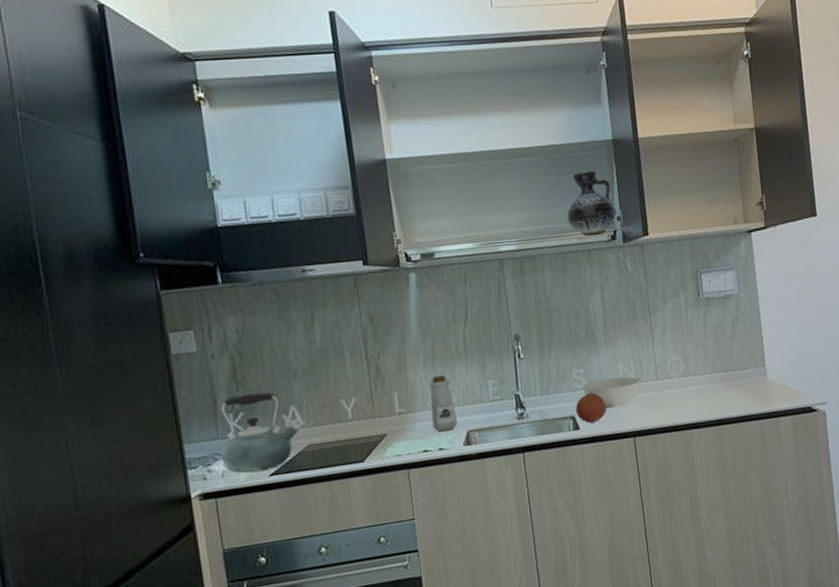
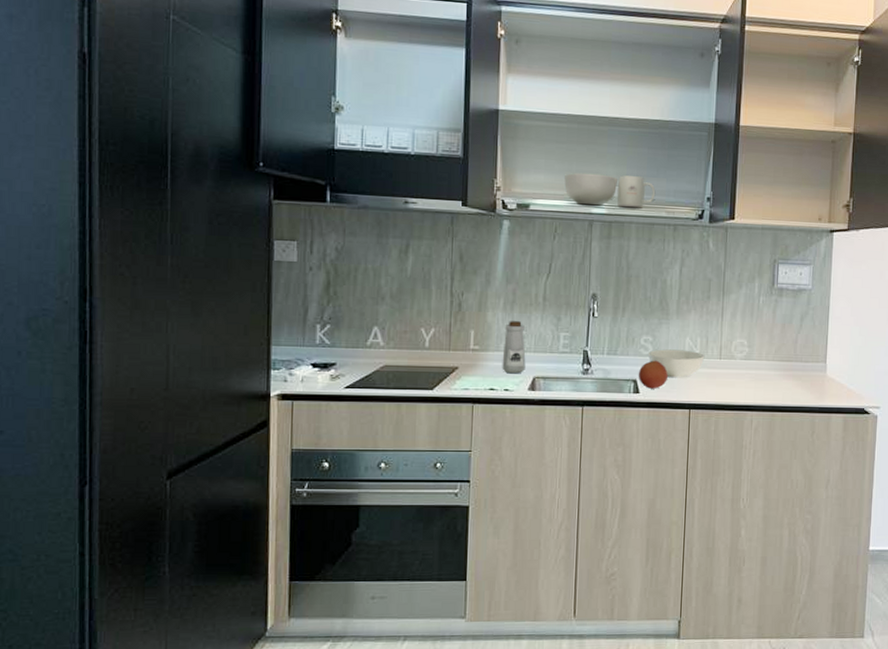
kettle: present [220,392,302,474] -> none [303,309,382,383]
bowl: none [466,209,523,246] -> present [564,173,619,207]
mug: none [522,206,564,242] -> present [616,175,656,210]
ceramic jug: present [567,171,617,237] -> none [659,149,708,213]

